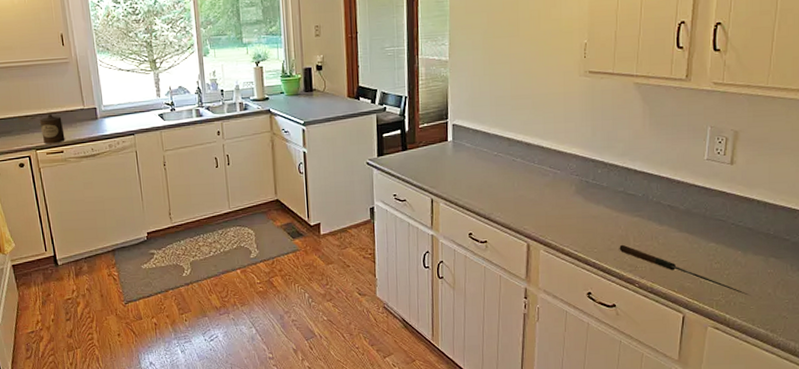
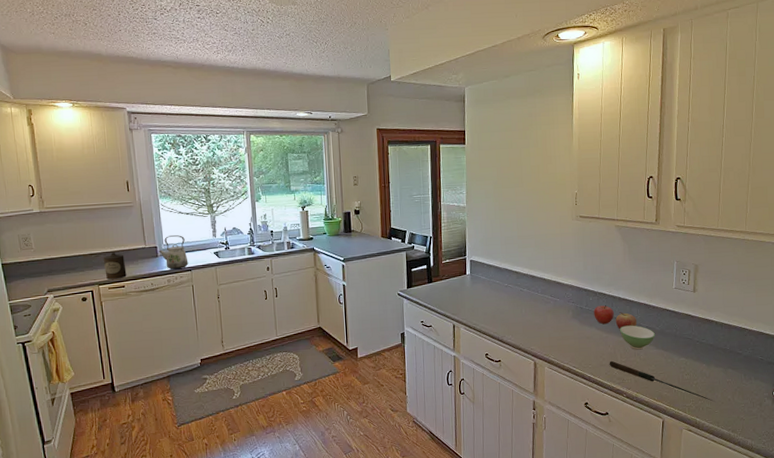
kettle: none [98,95,131,134] -> present [158,235,189,270]
fruit: none [602,179,628,202] -> present [594,305,614,325]
fruit: none [629,187,657,207] -> present [615,312,637,329]
bowl: none [634,203,679,233] -> present [620,325,656,350]

